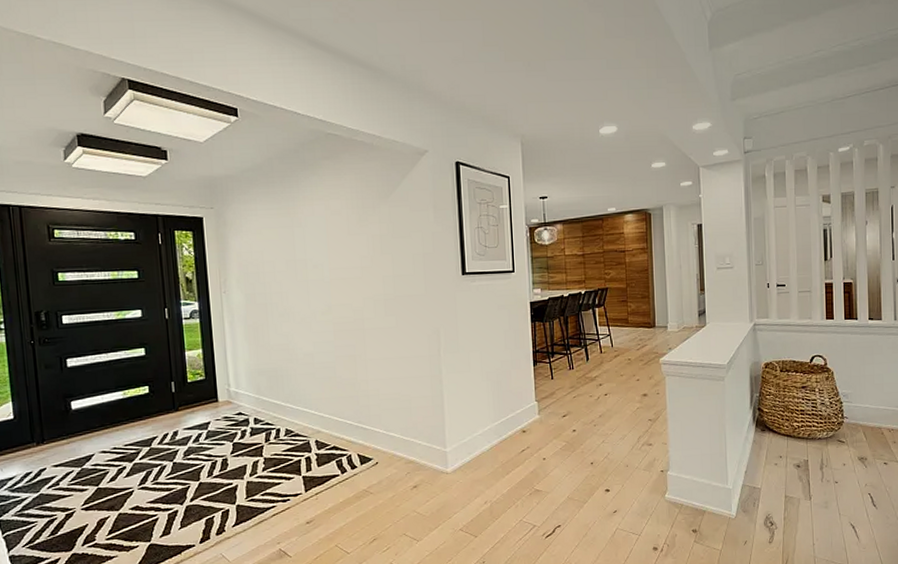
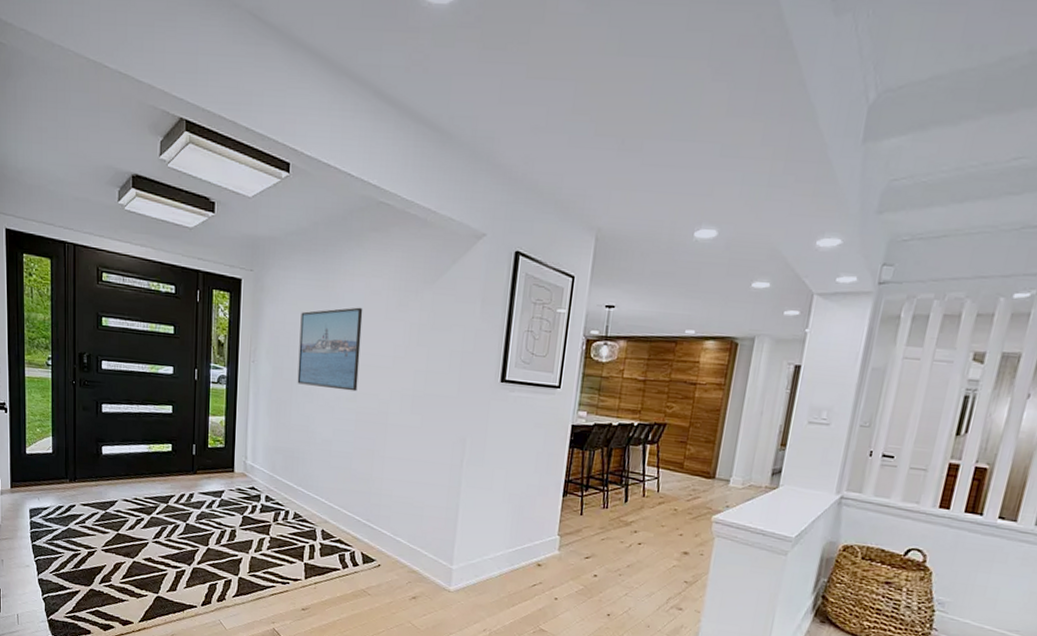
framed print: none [266,228,331,306] -> present [297,307,363,392]

